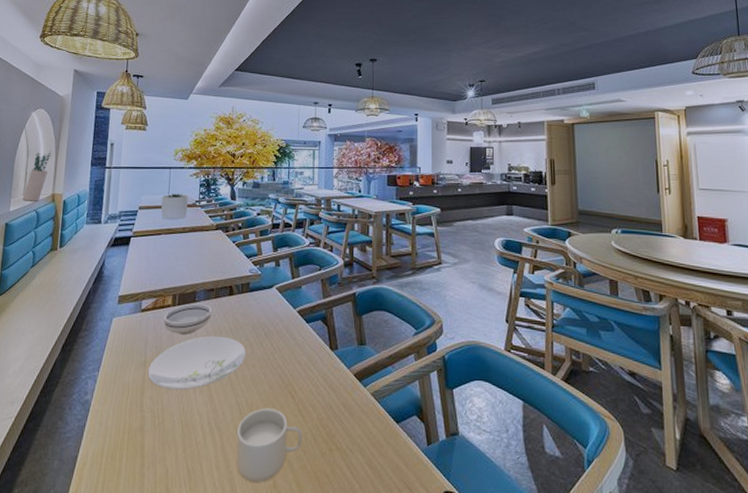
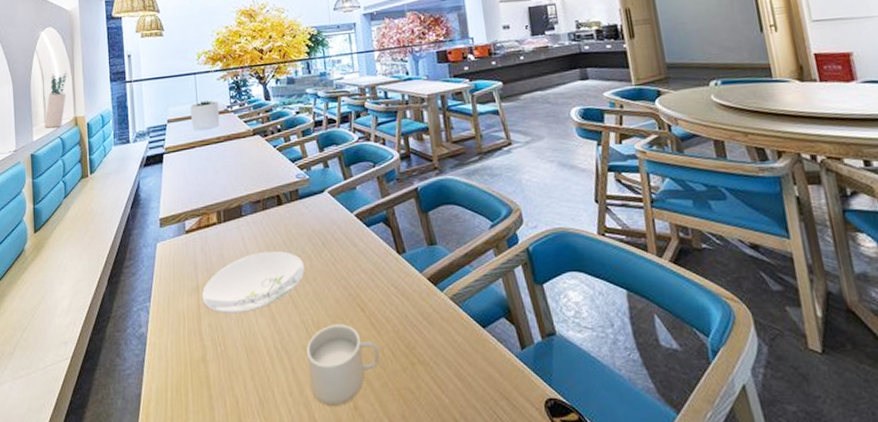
bowl: present [163,303,212,334] -> none [210,217,262,253]

